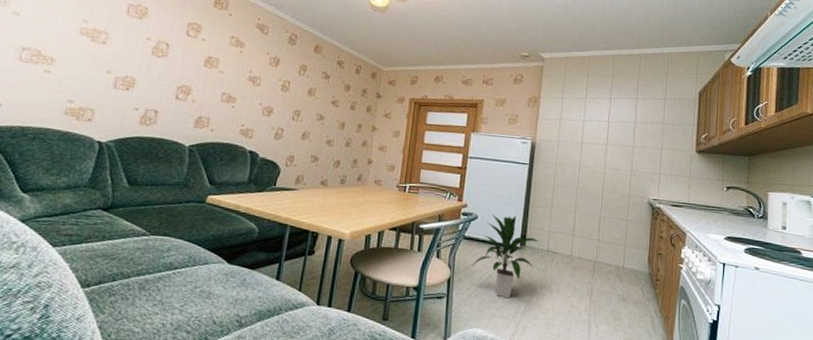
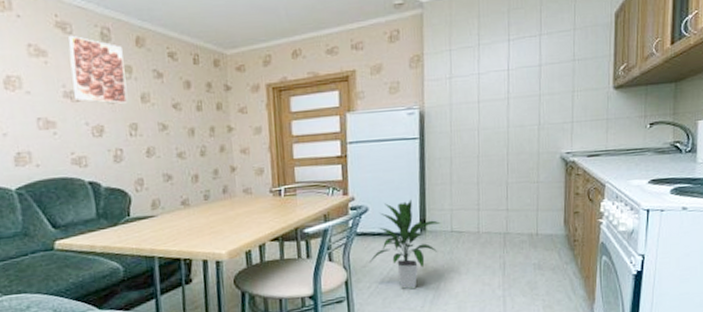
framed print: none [255,35,303,93] -> present [67,35,127,104]

